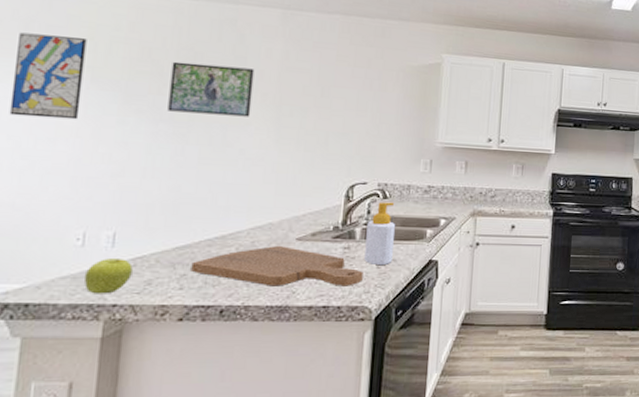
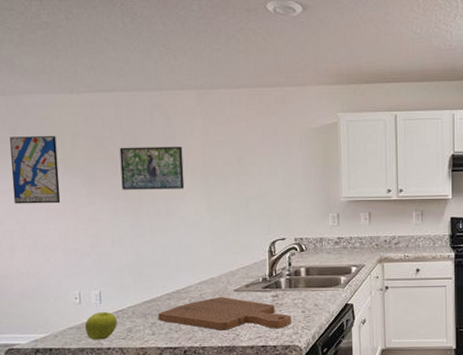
soap bottle: present [364,202,395,266] -> none [290,254,314,310]

